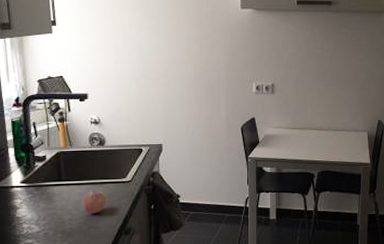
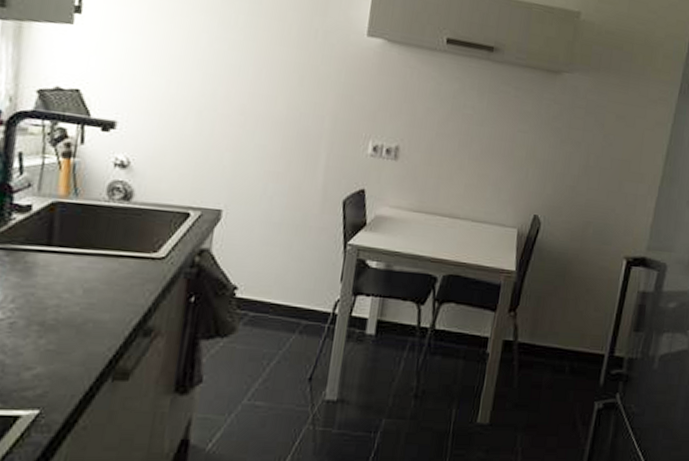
fruit: present [82,190,106,214] -> none [79,265,122,301]

